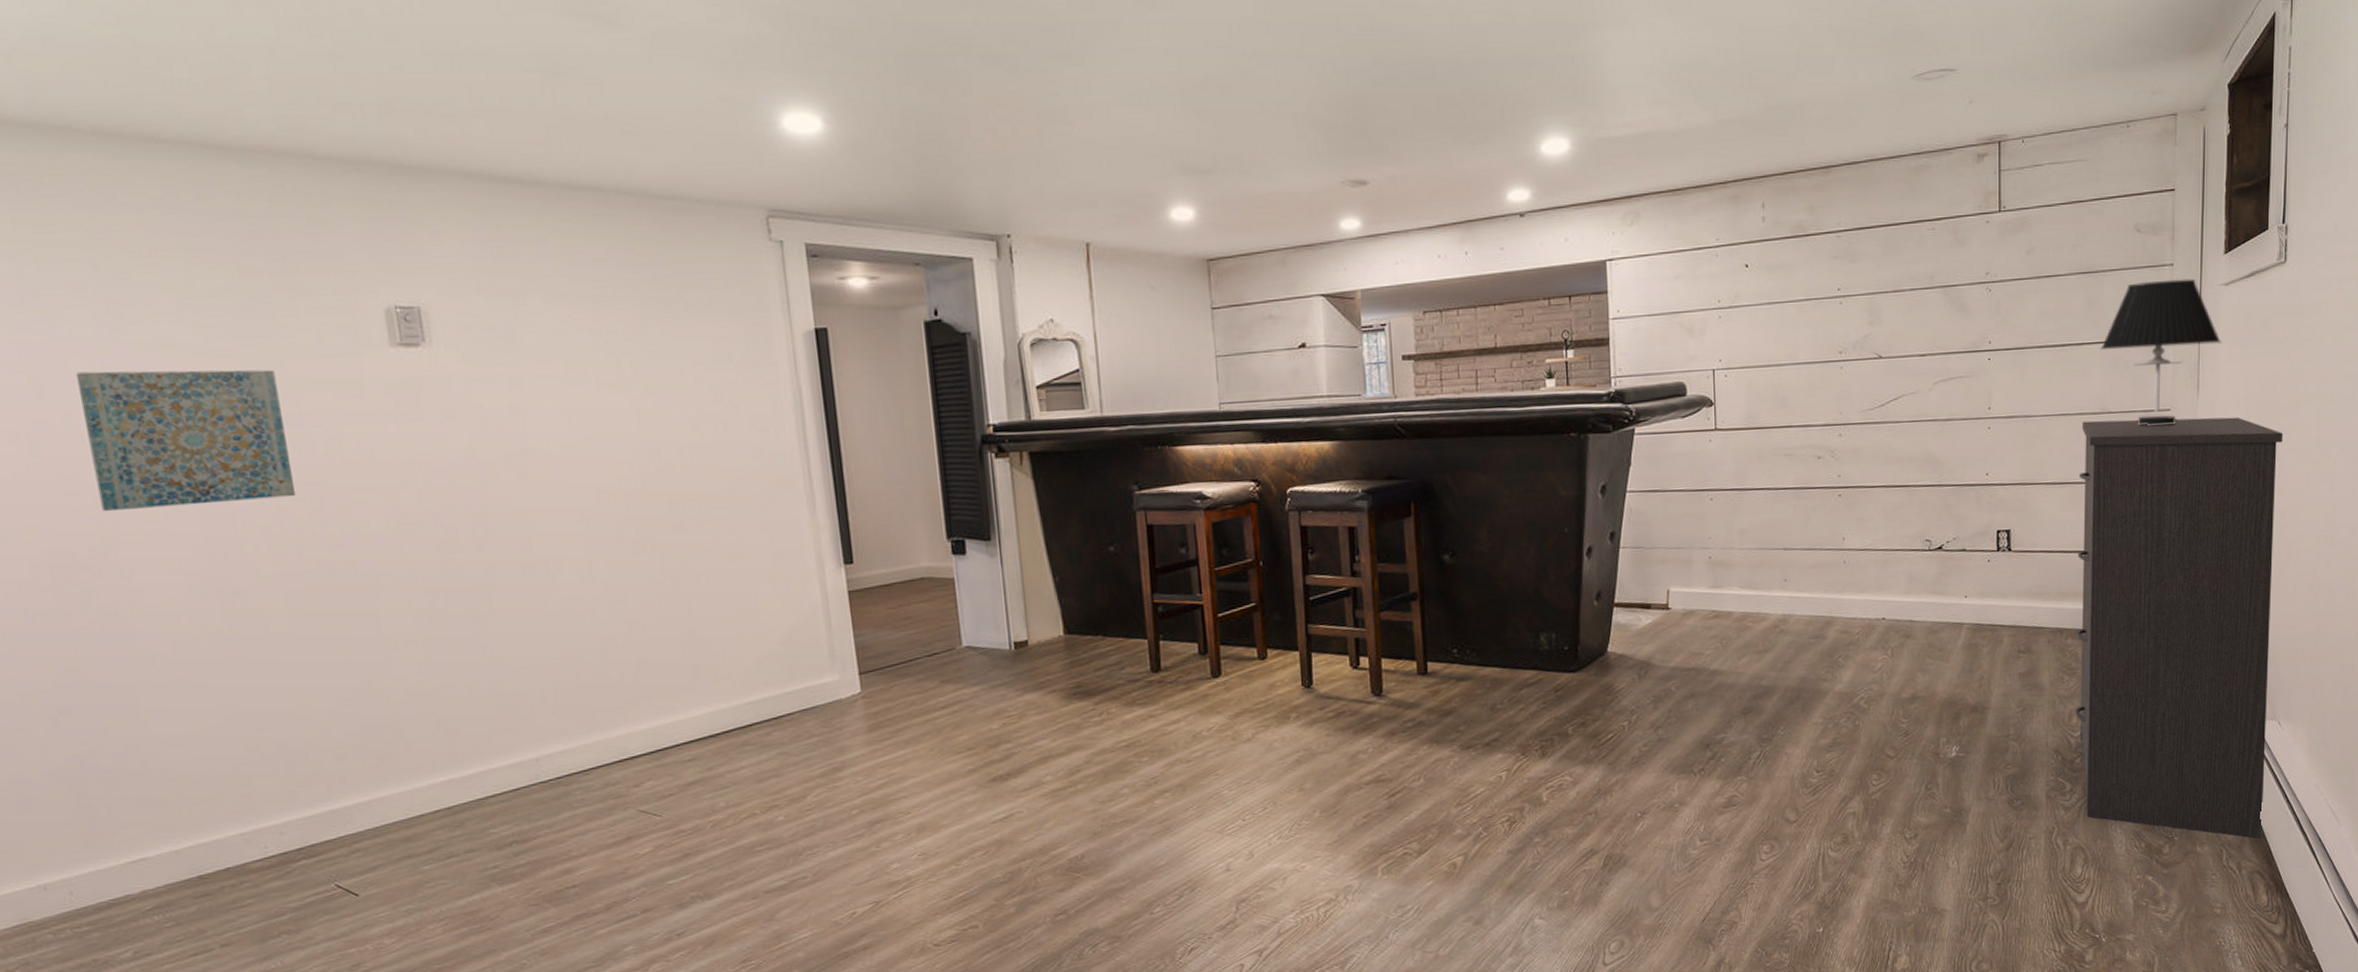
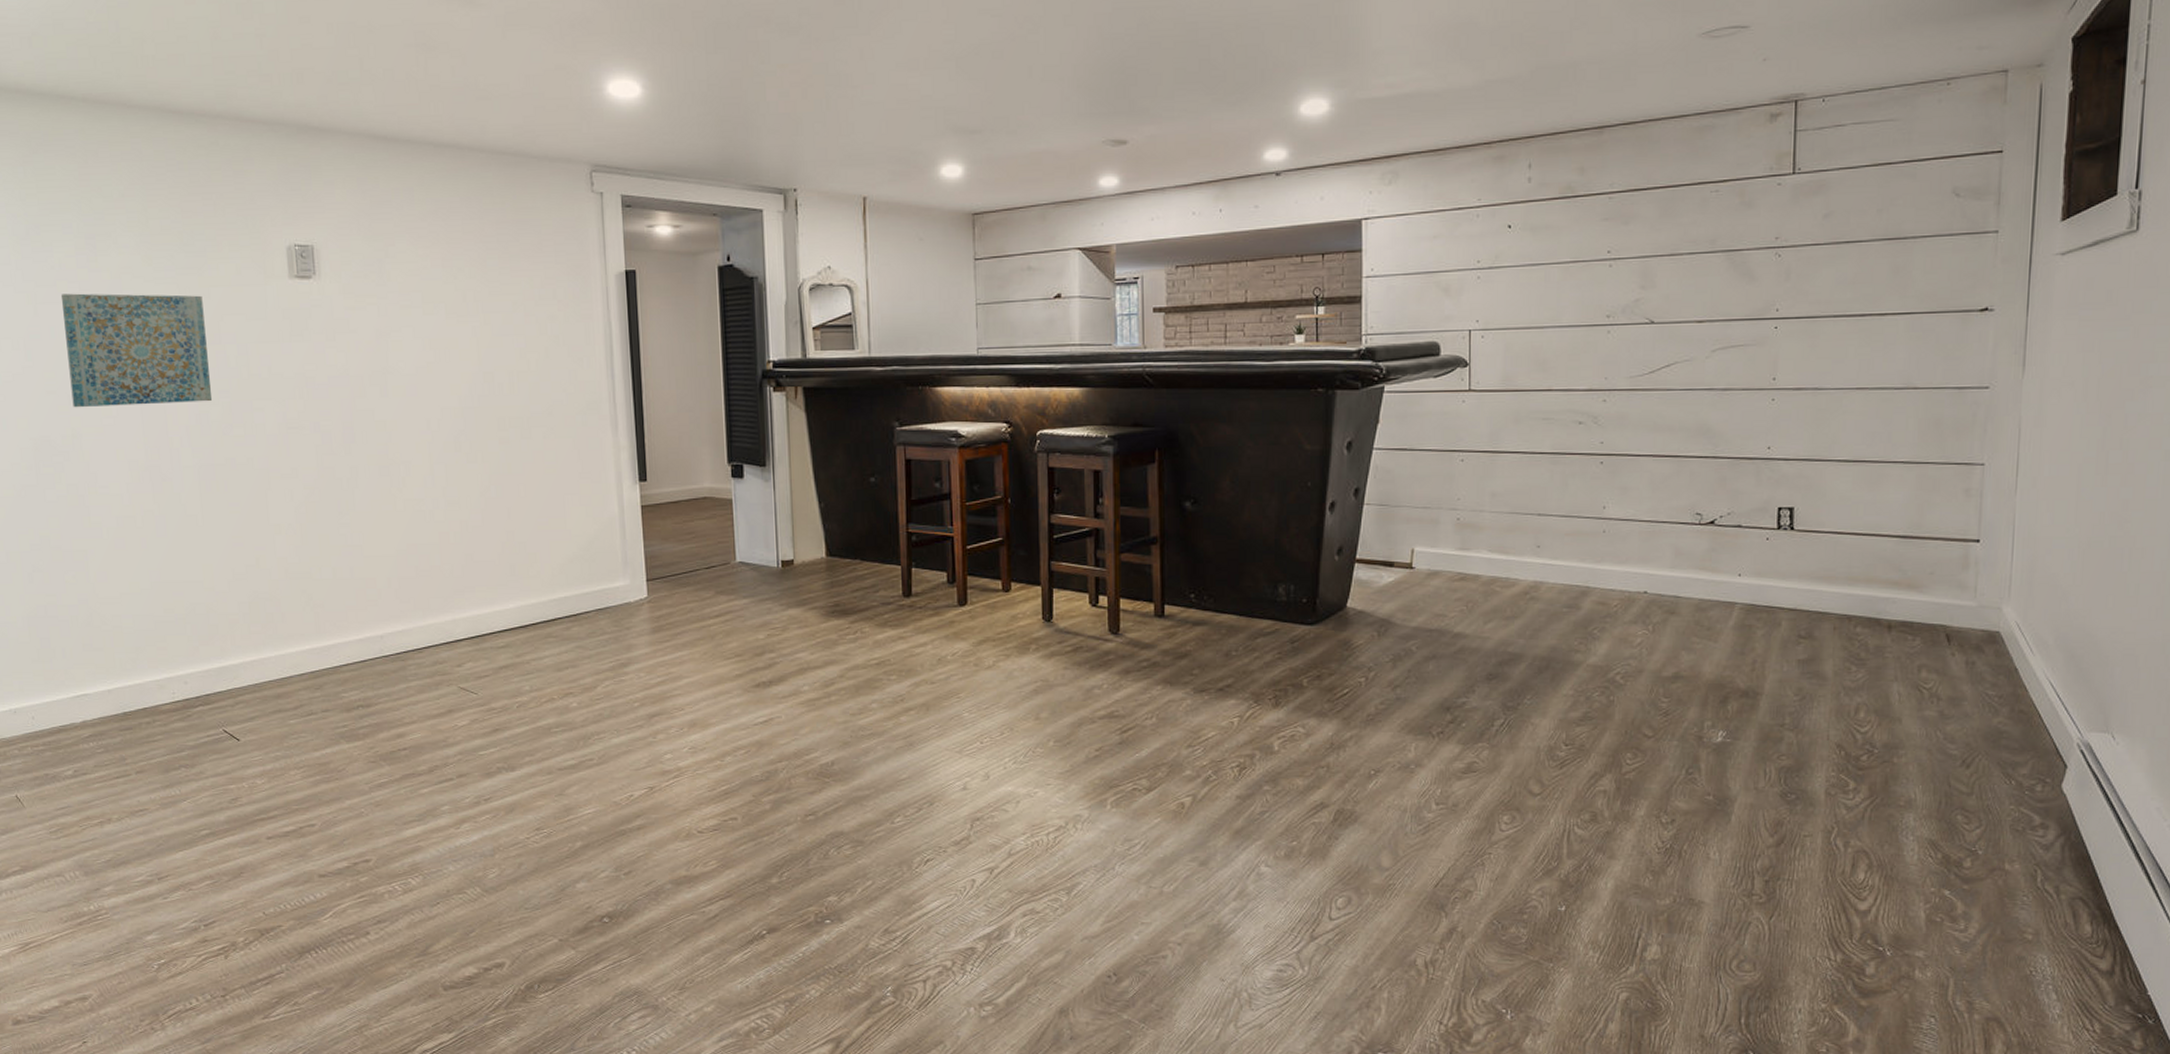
dresser: present [2075,417,2283,839] -> none [1863,396,2128,862]
table lamp: present [2100,278,2222,426] -> none [1907,247,2056,405]

